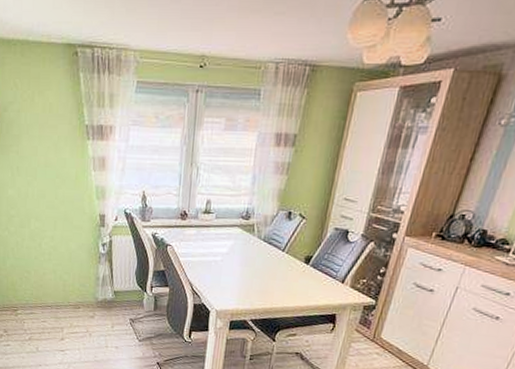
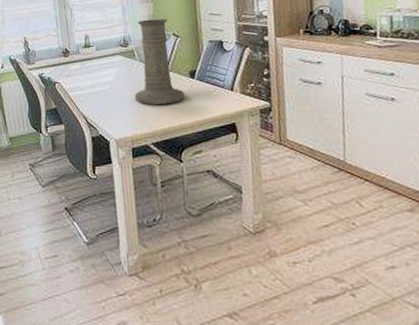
vase: none [243,193,299,286] -> present [134,18,185,106]

